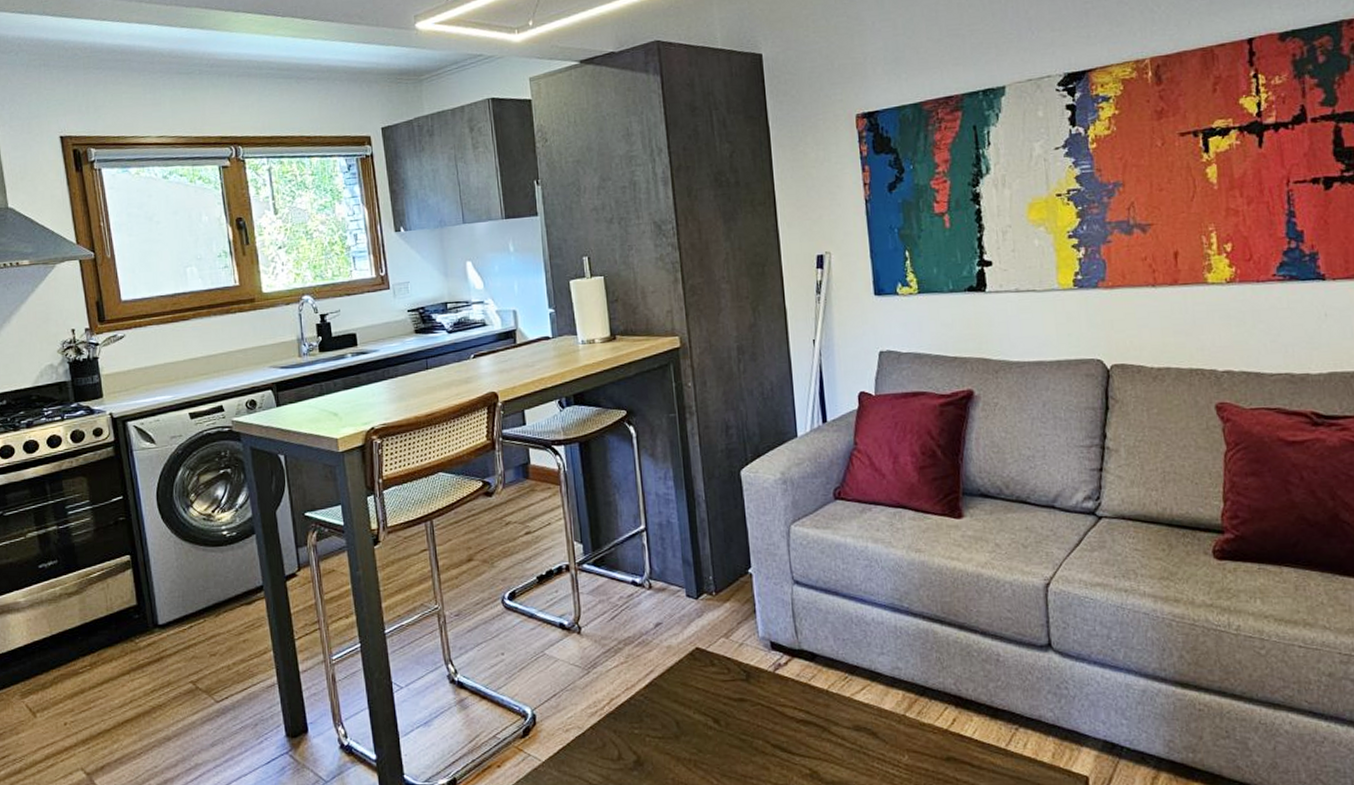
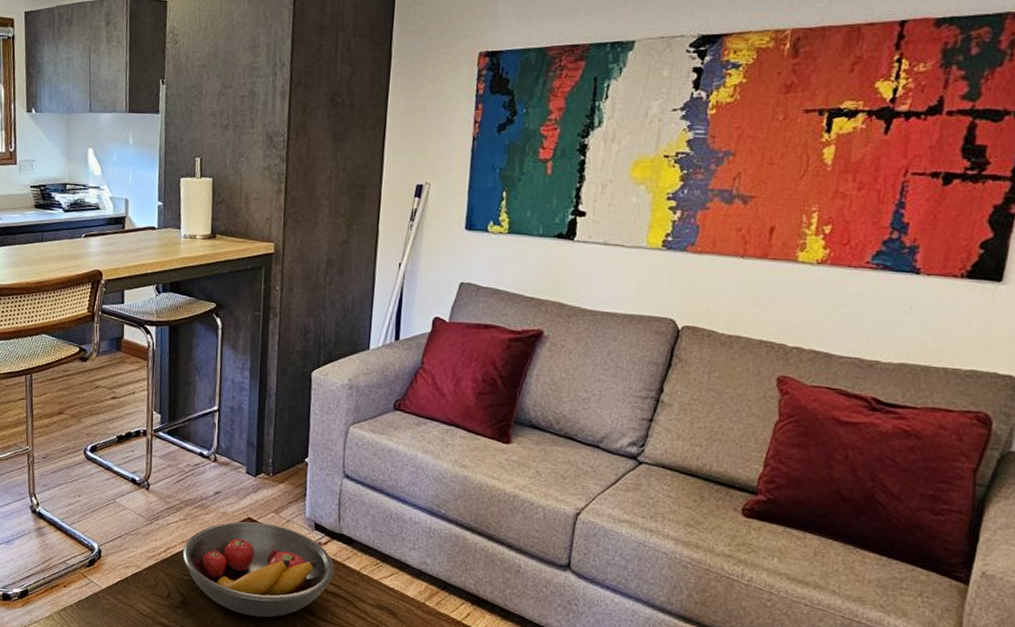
fruit bowl: none [628,651,801,765] -> present [182,521,334,618]

